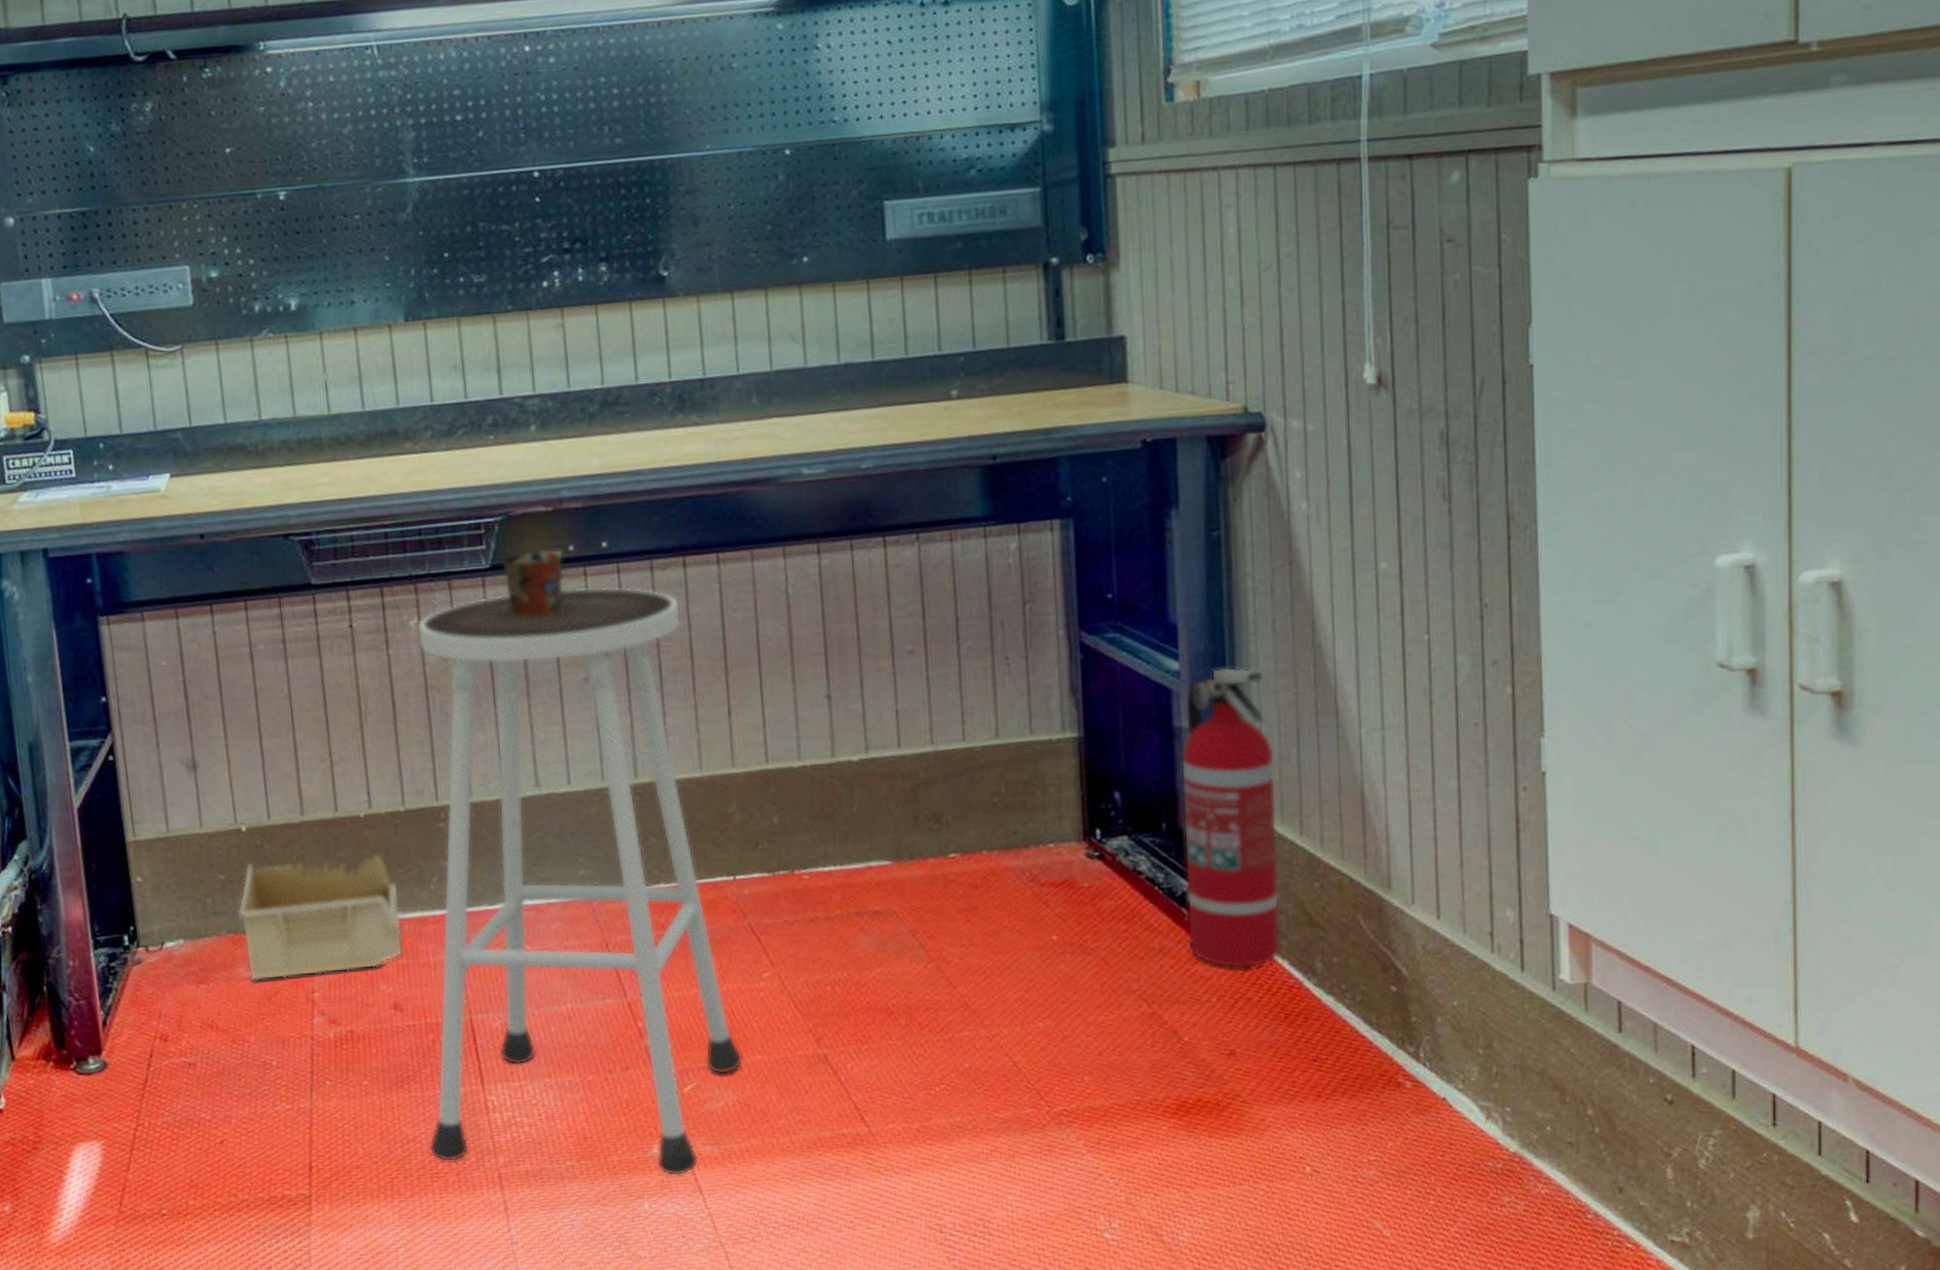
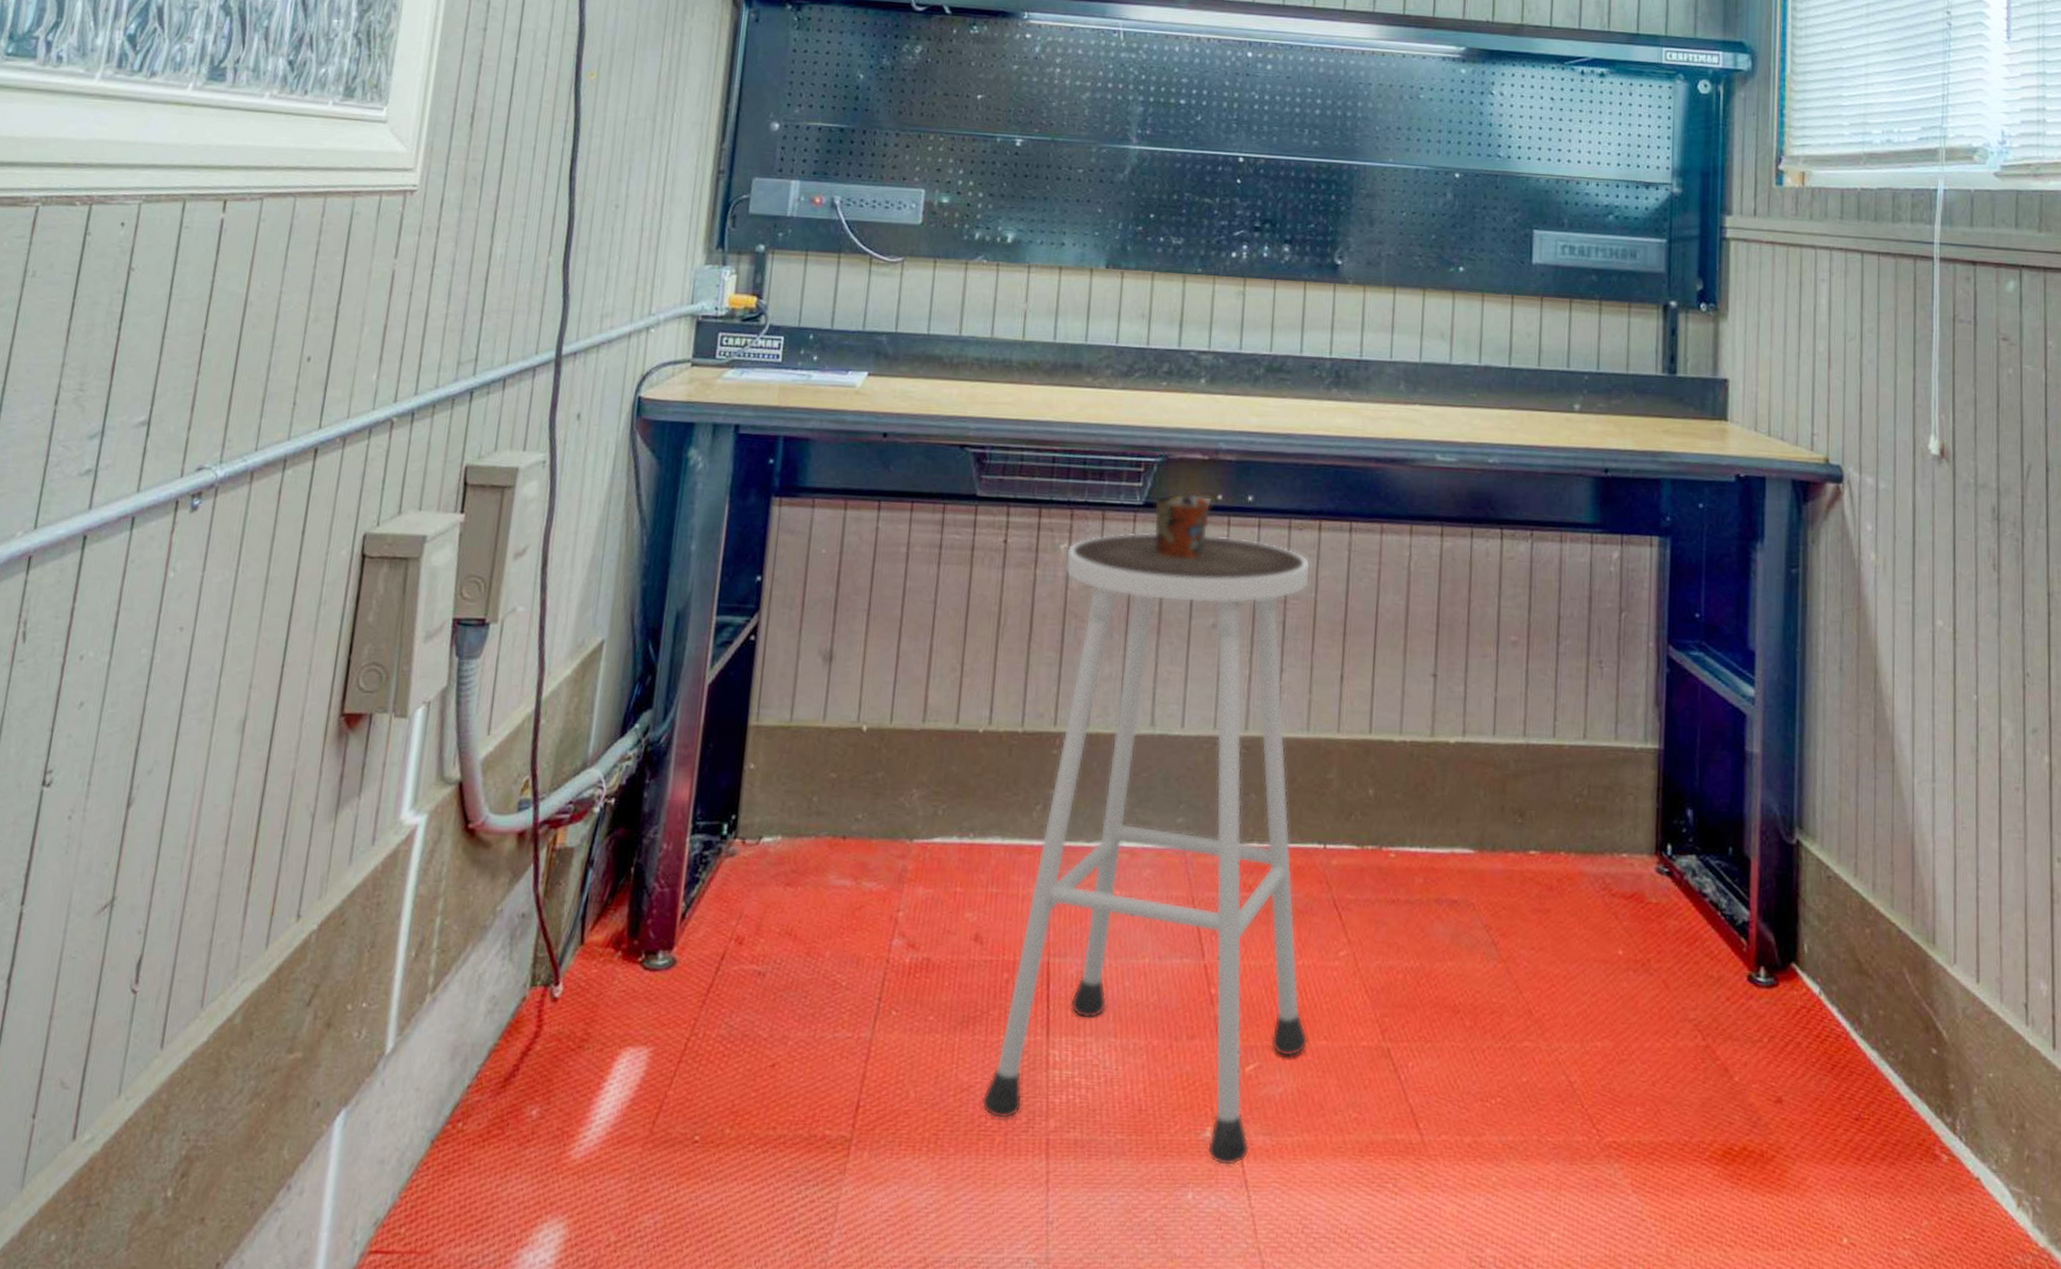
storage bin: present [237,854,404,981] -> none [839,765,1002,894]
fire extinguisher: present [1180,667,1281,968] -> none [1745,699,1835,1010]

